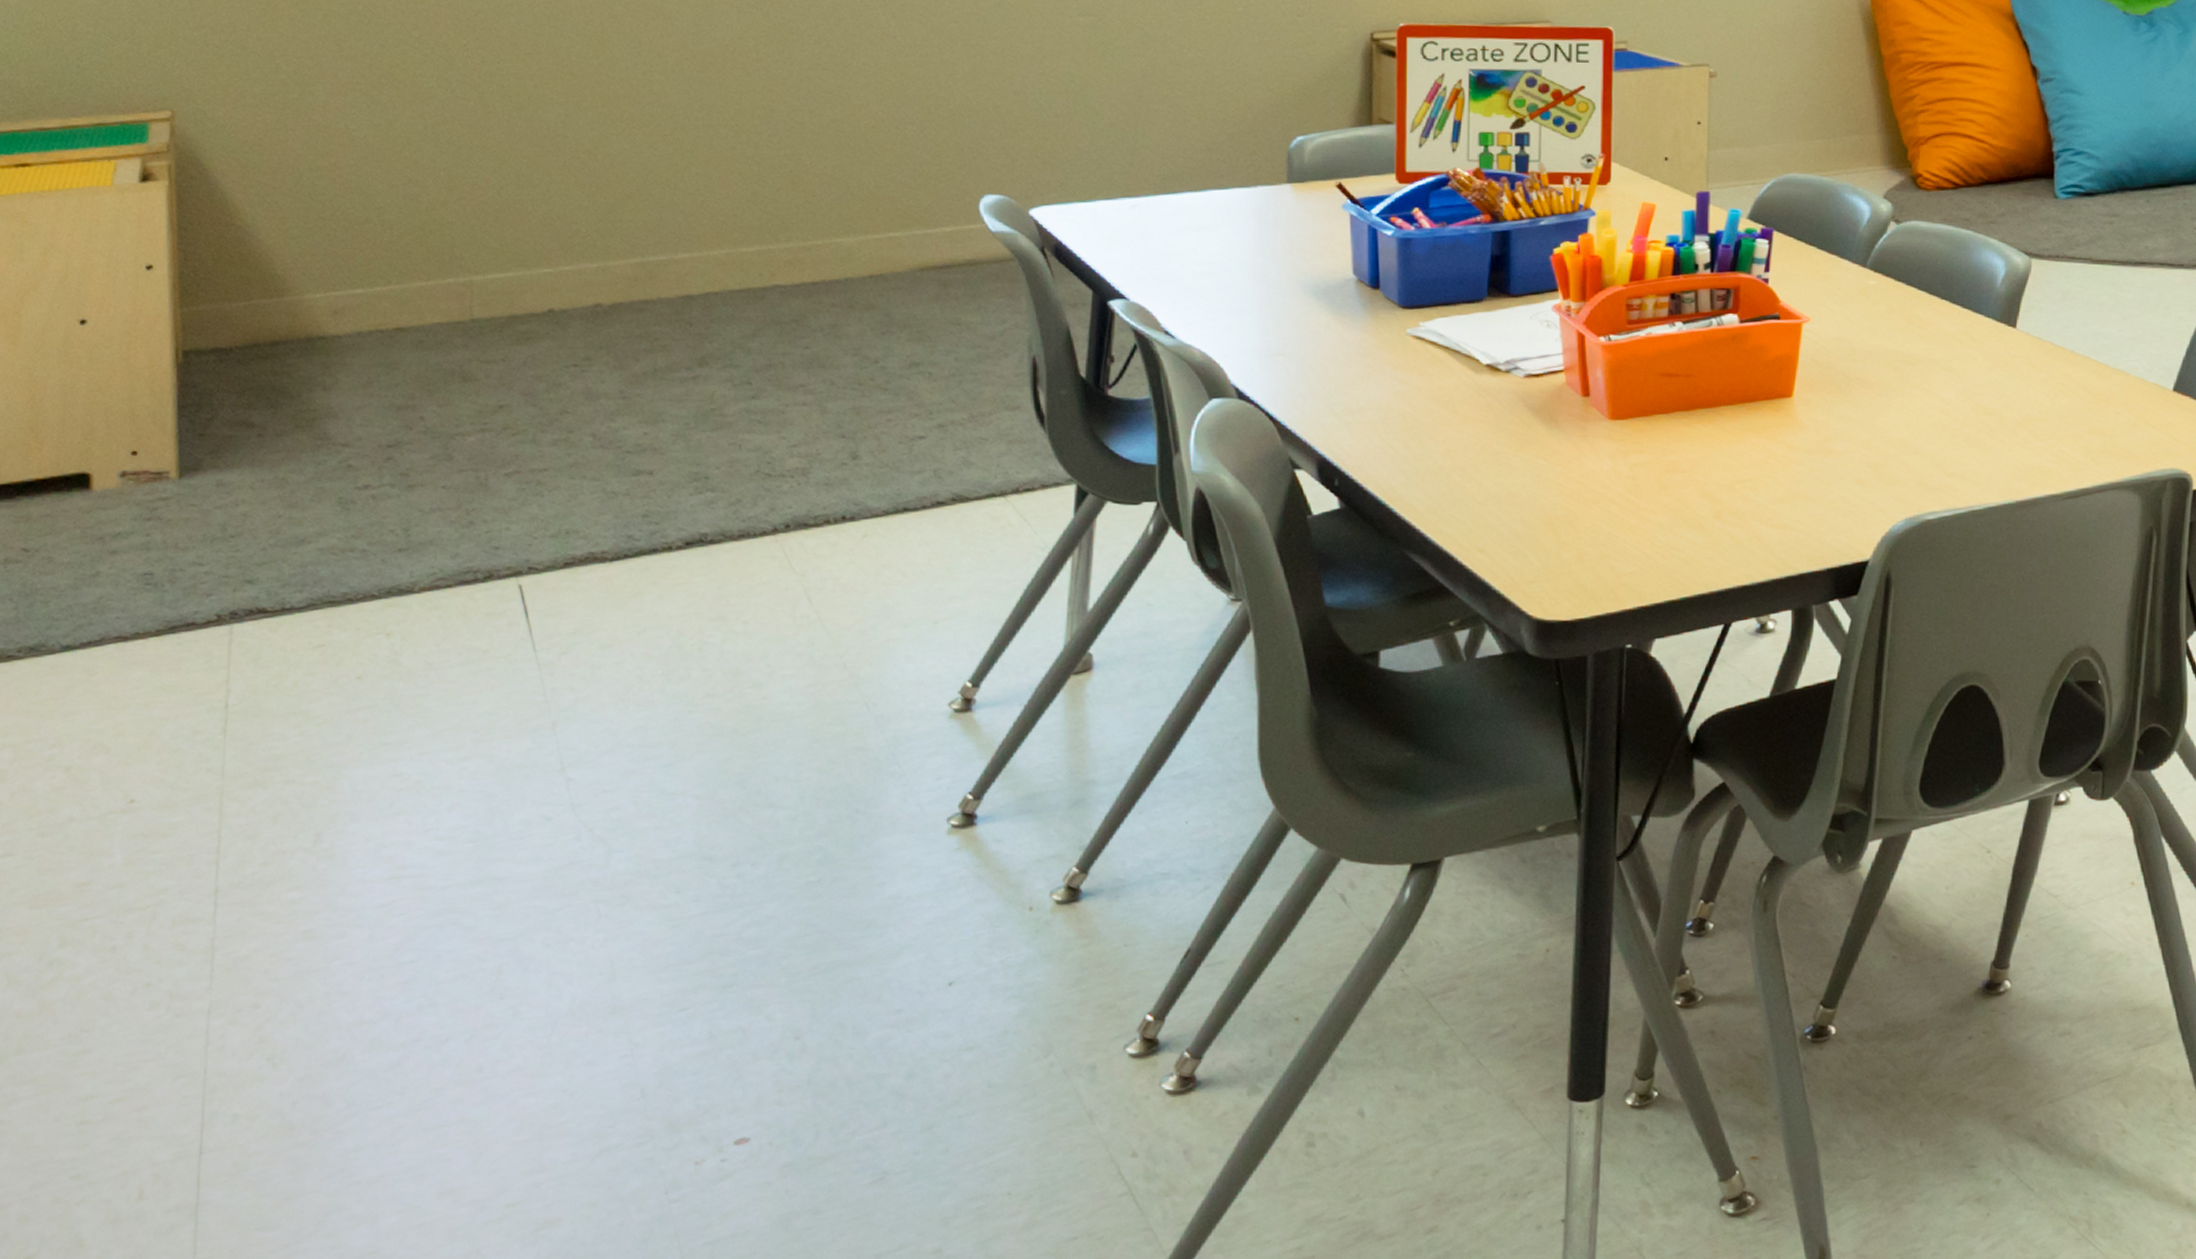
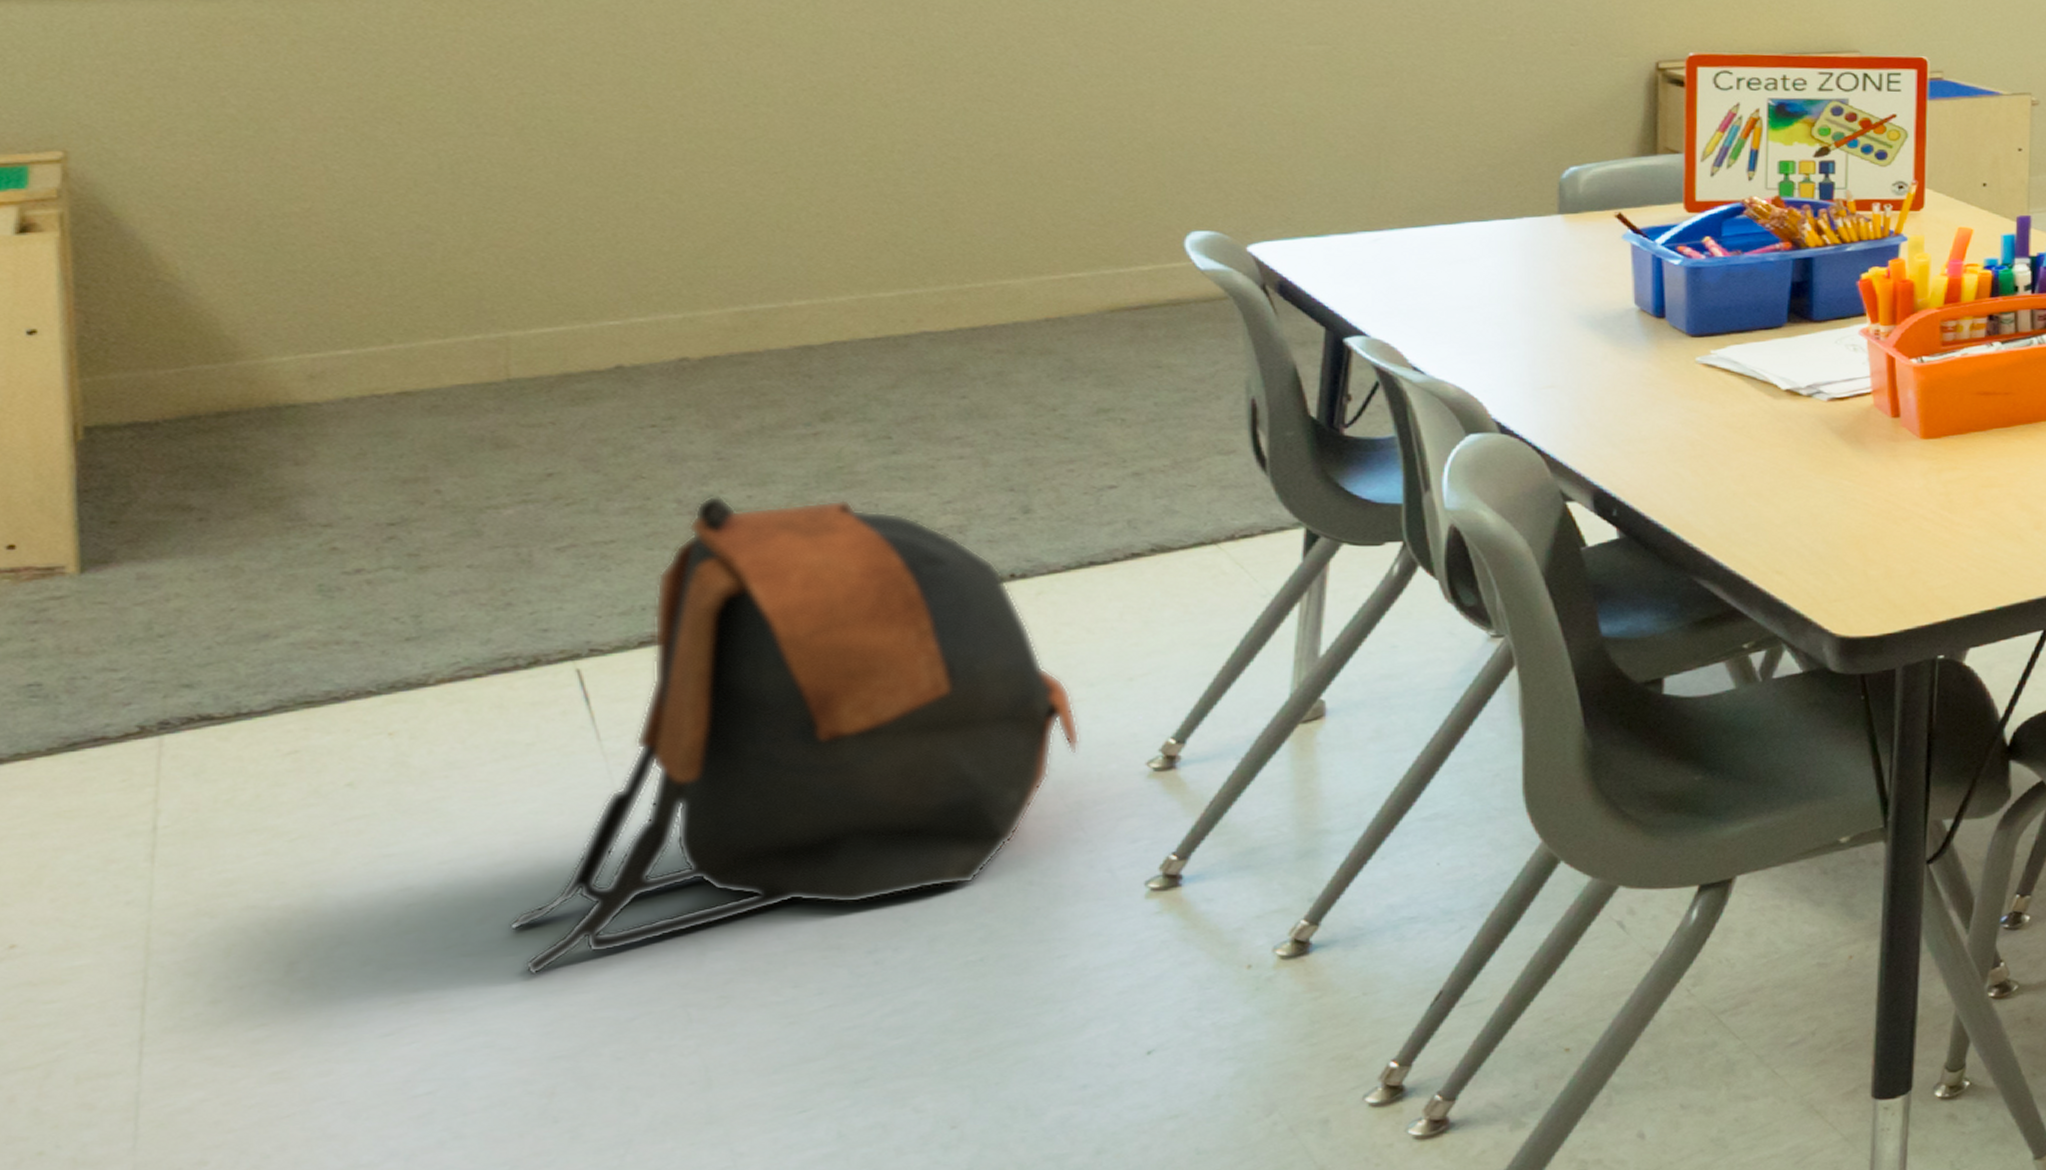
backpack: none [469,431,896,863] -> present [509,495,1080,976]

